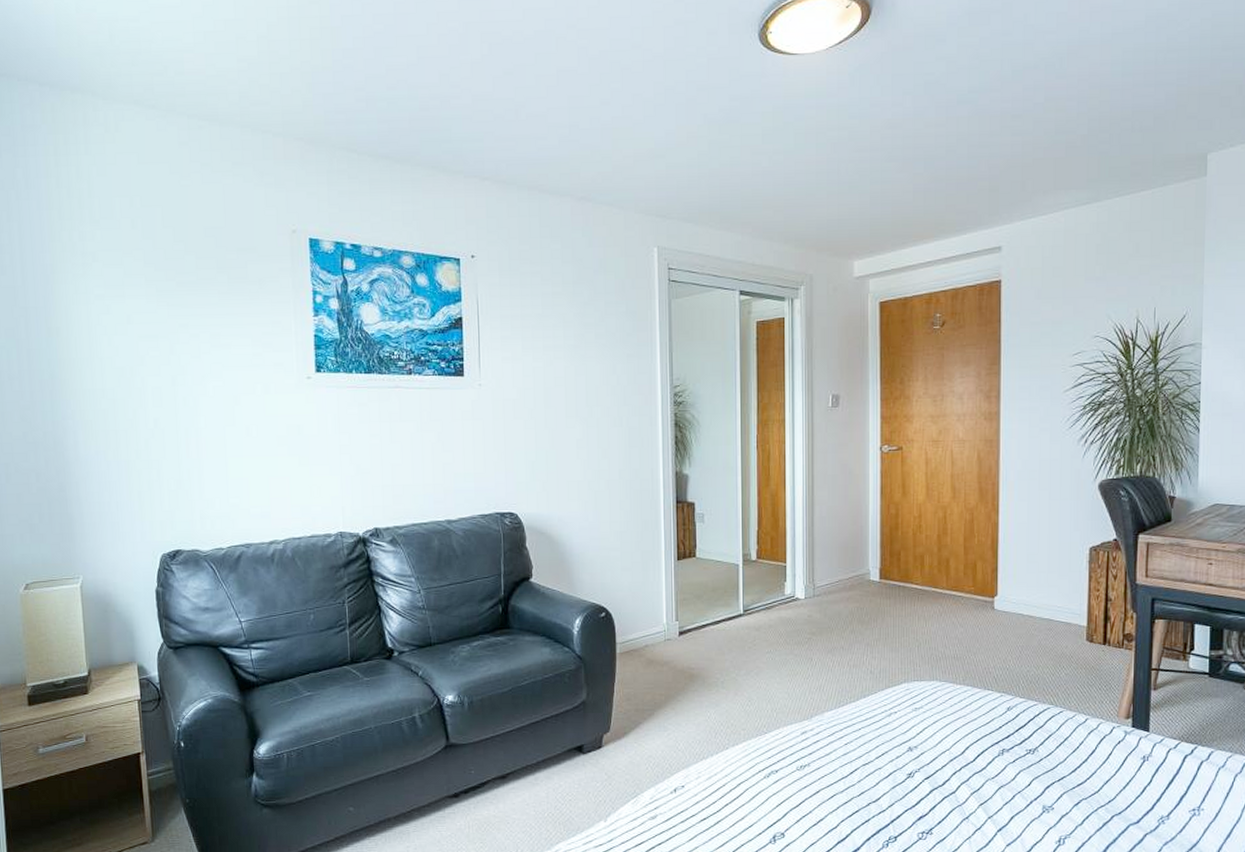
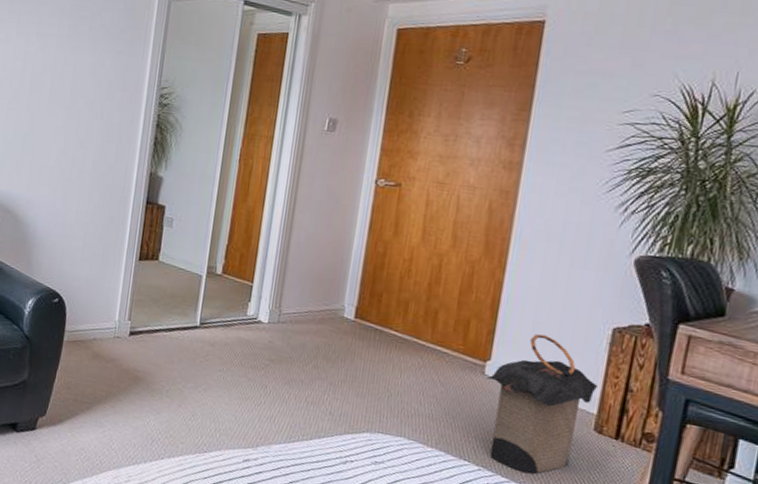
laundry hamper: none [996,563,1084,691] -> present [486,334,597,475]

